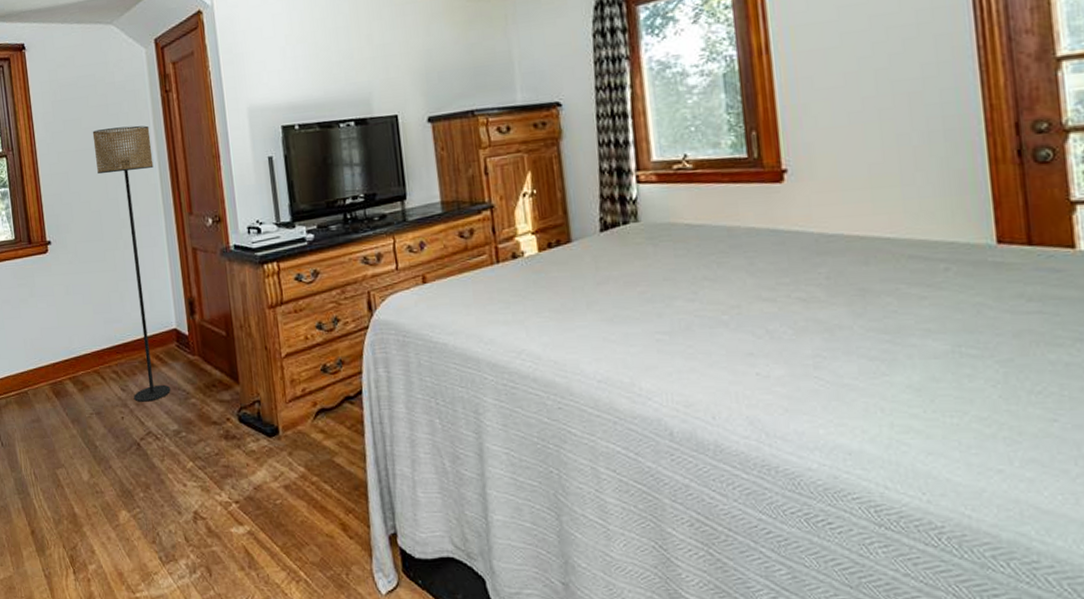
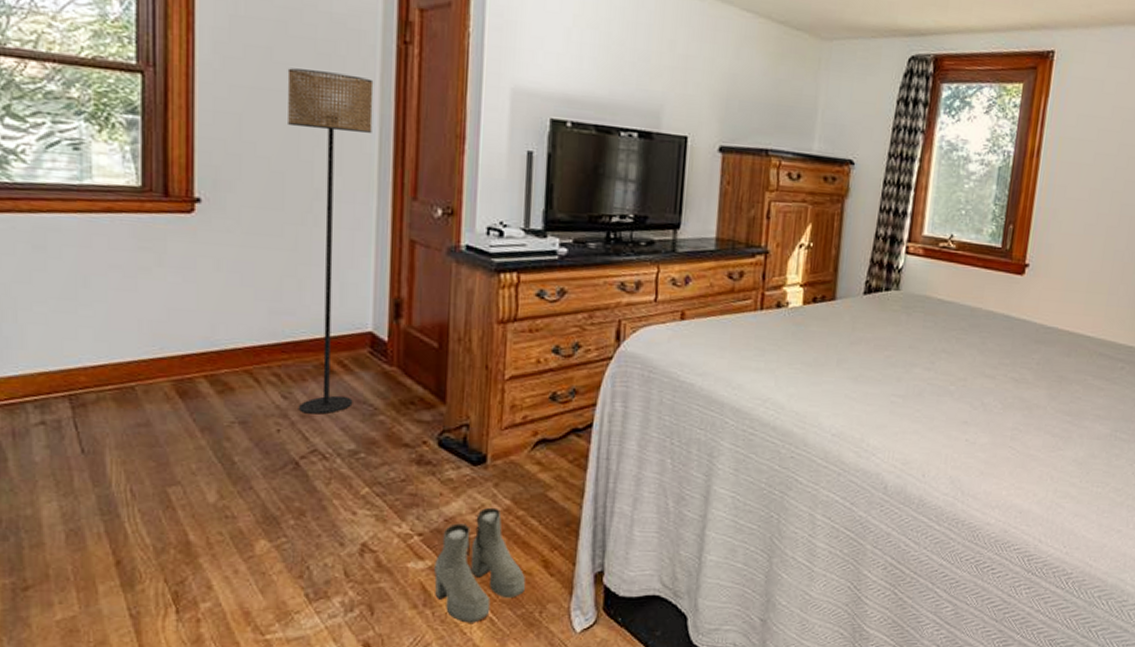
boots: none [252,475,330,584] -> present [434,507,525,623]

